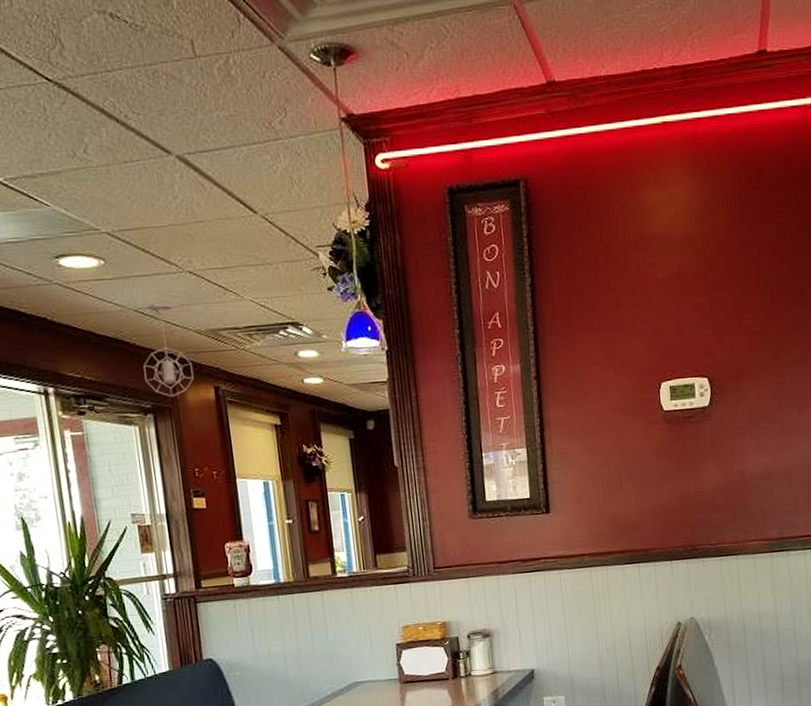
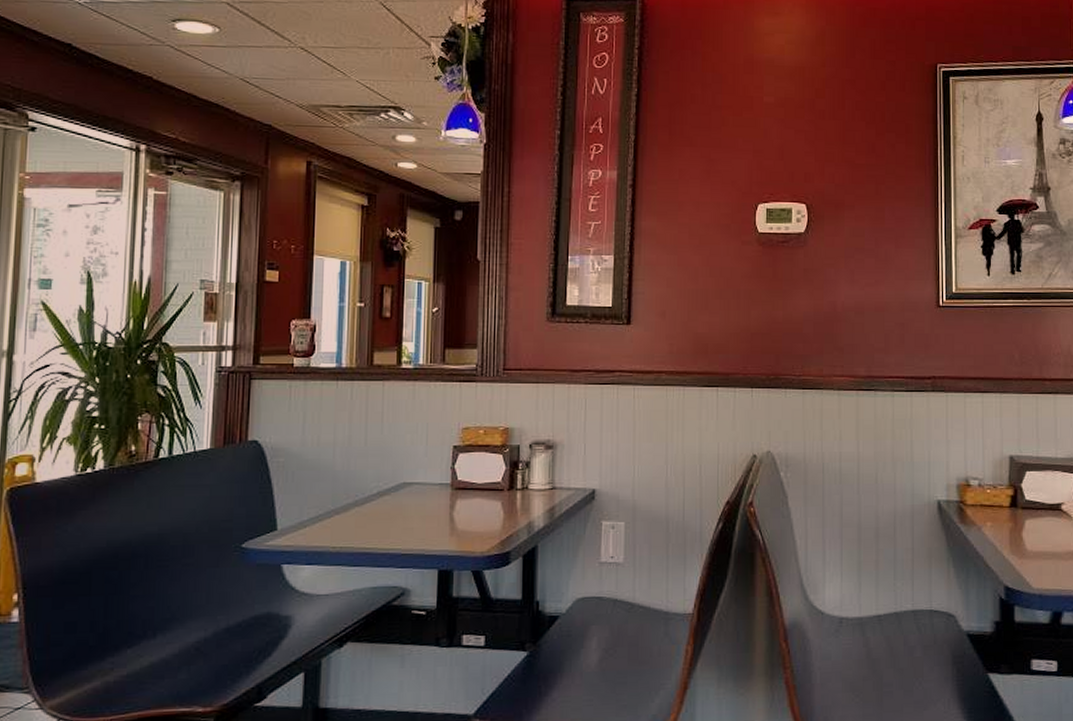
pendant light: present [143,303,194,397] -> none [239,75,289,167]

